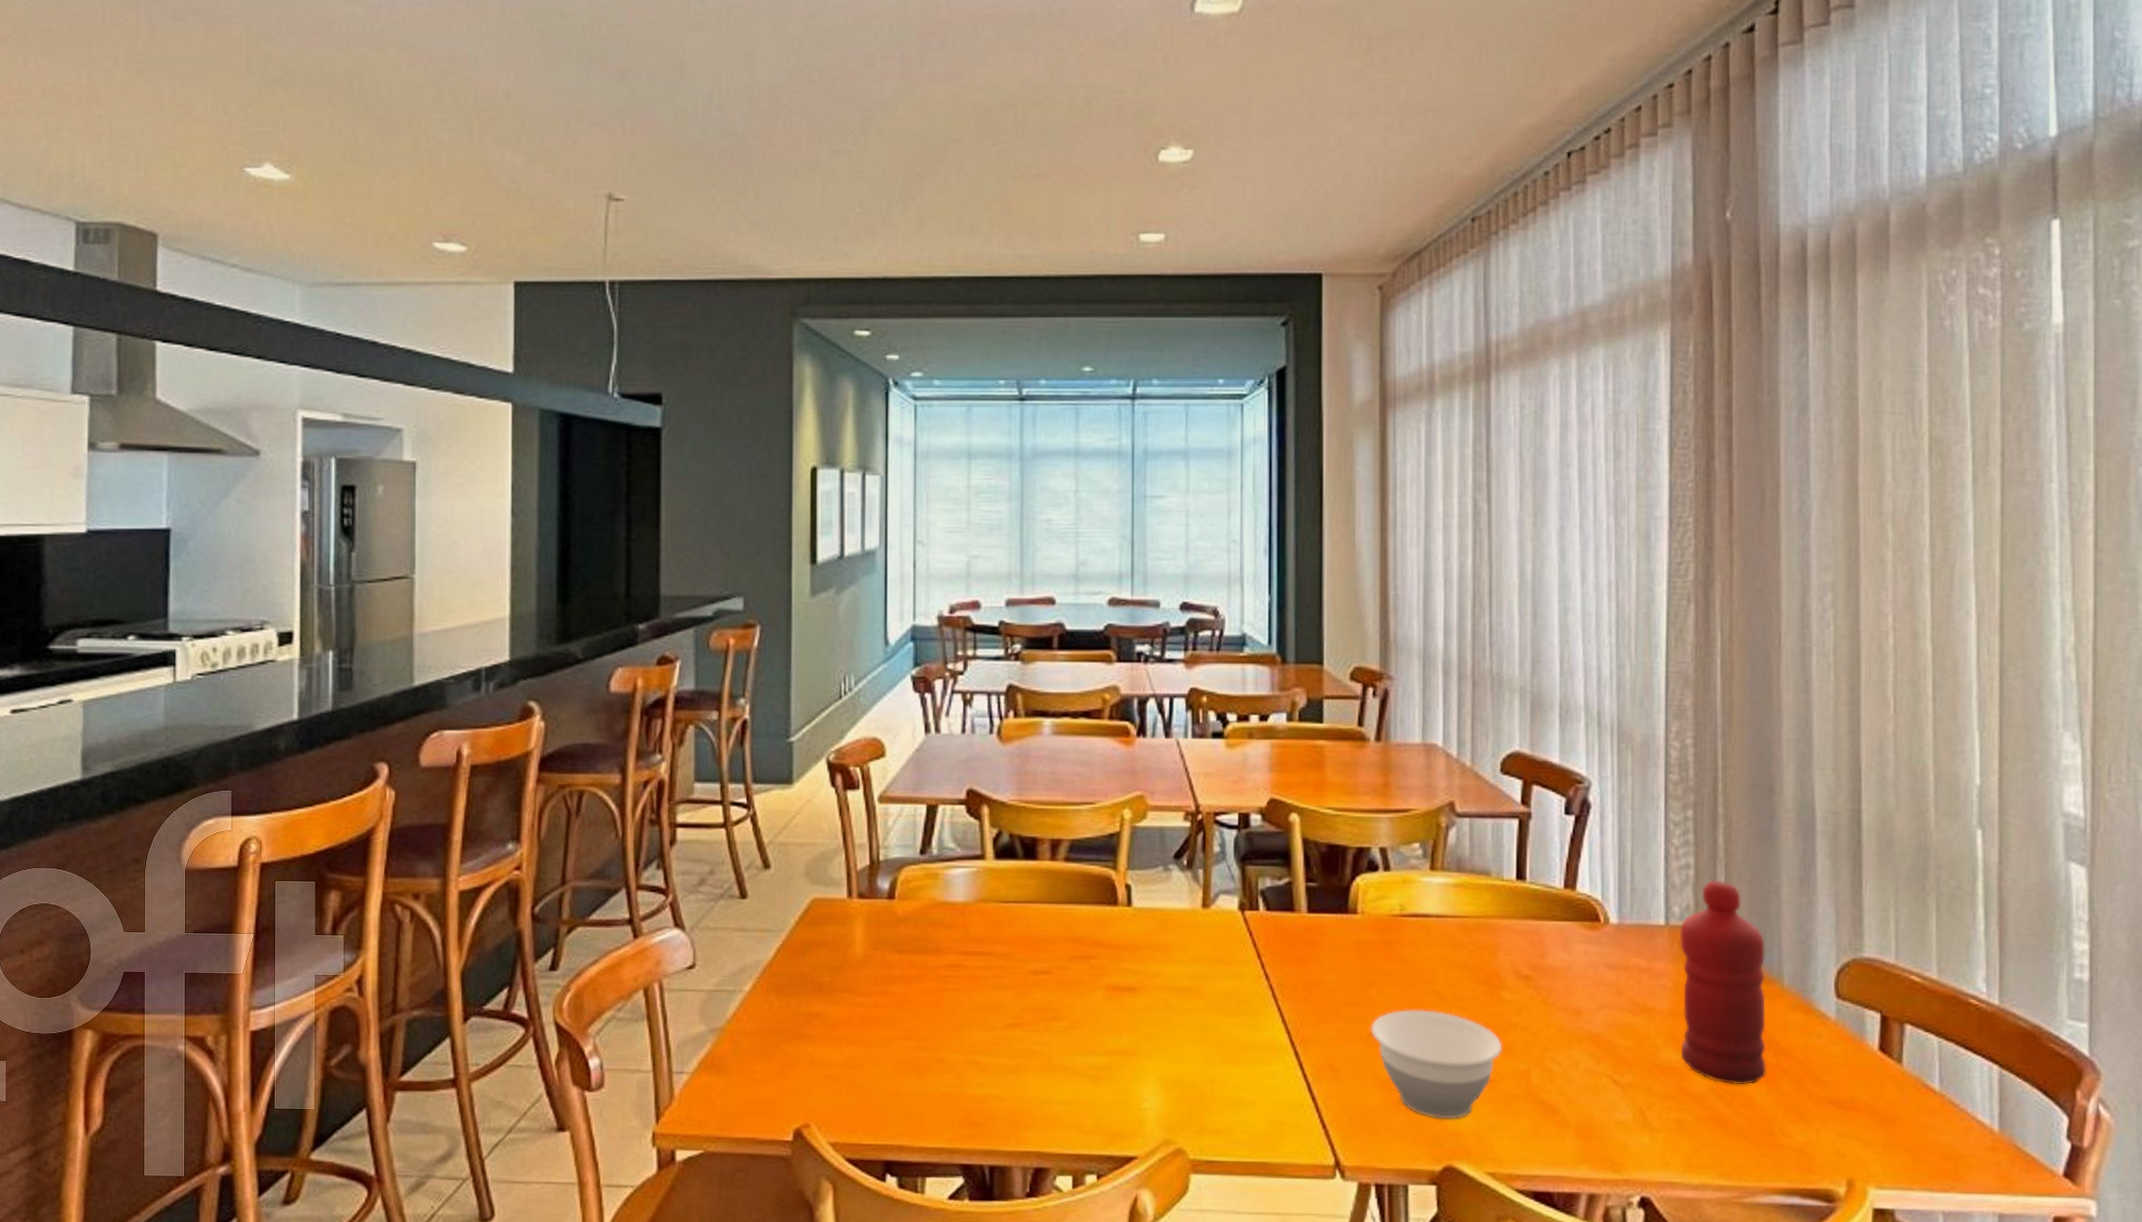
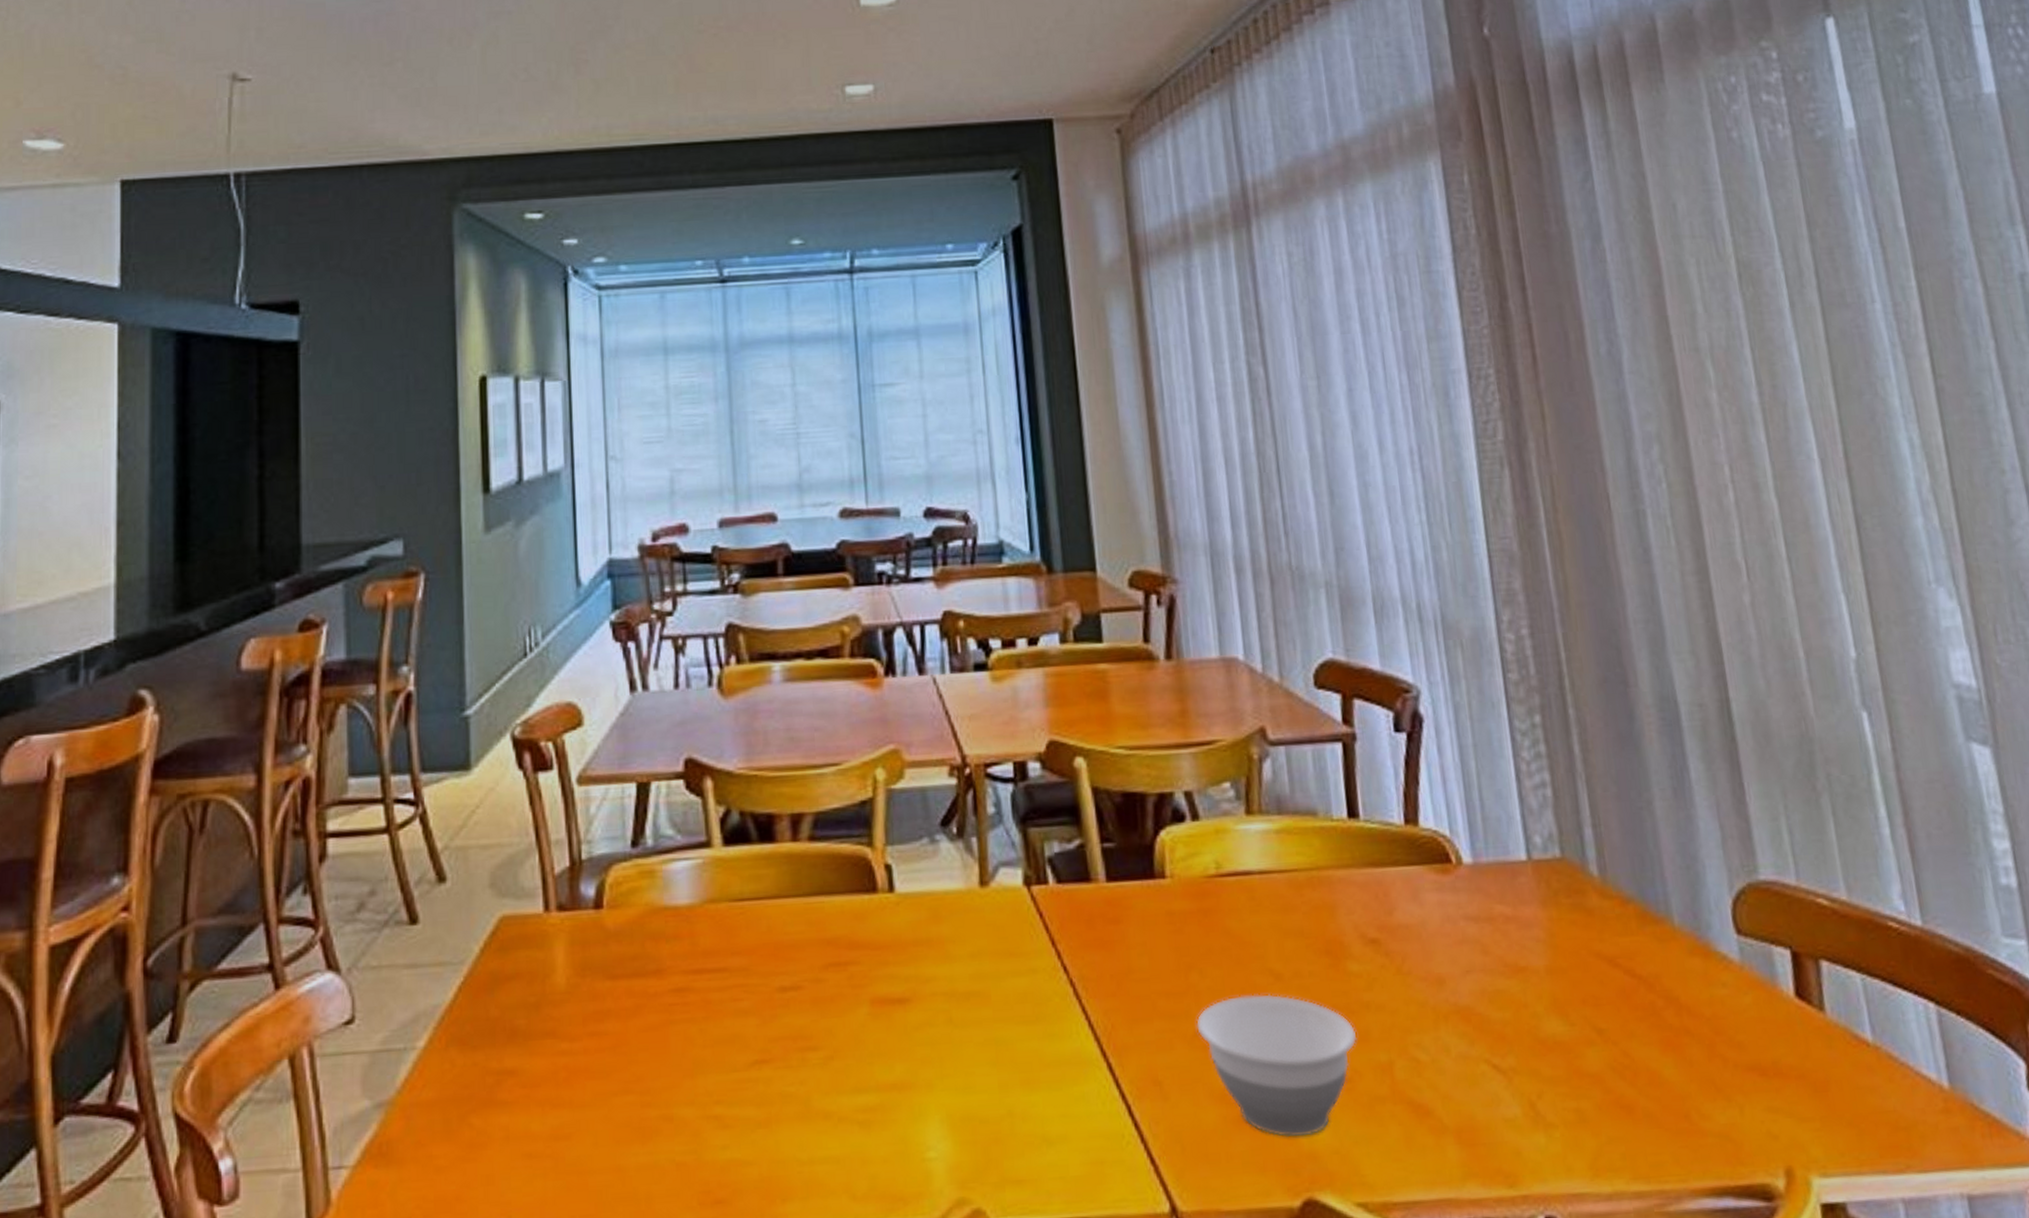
water bottle: present [1679,880,1767,1085] -> none [1544,798,1671,1058]

